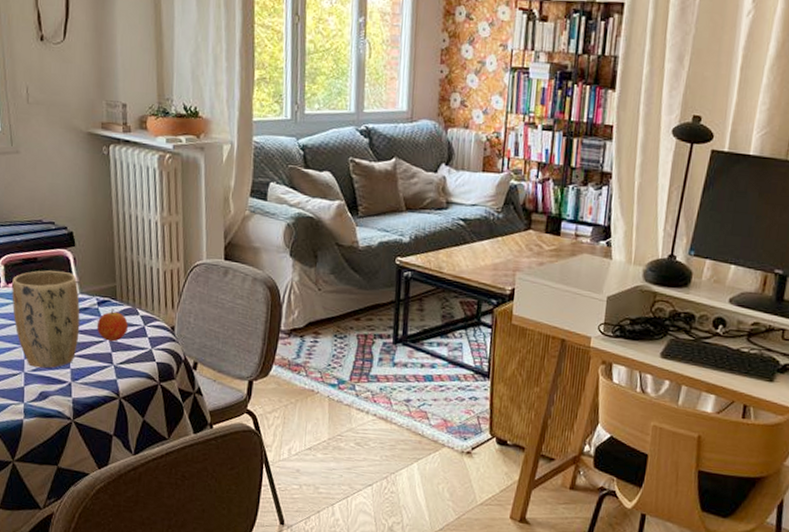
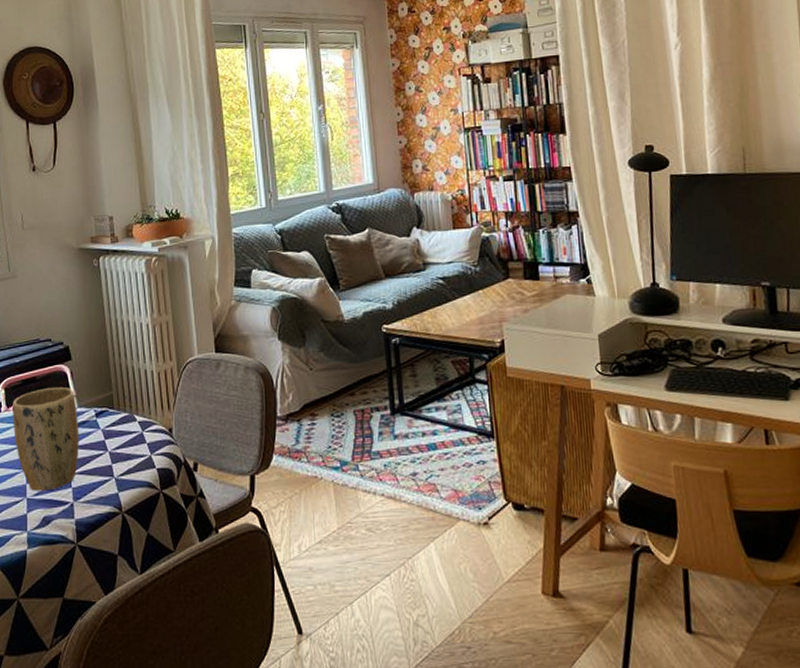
fruit: present [96,309,128,342] -> none [96,418,126,453]

